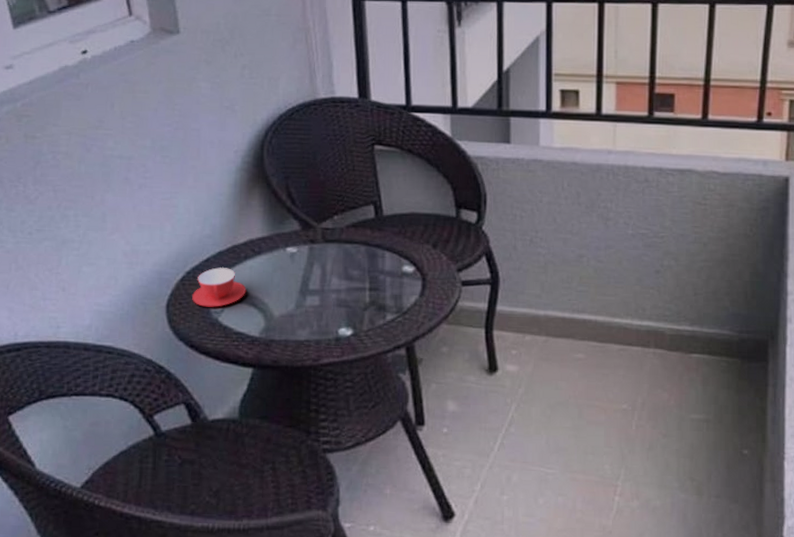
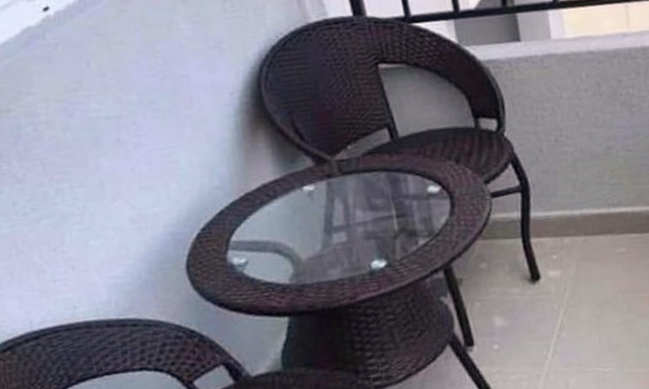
teacup: present [192,266,247,307] -> none [212,217,268,262]

